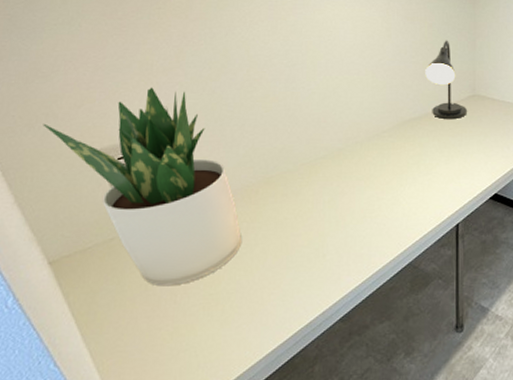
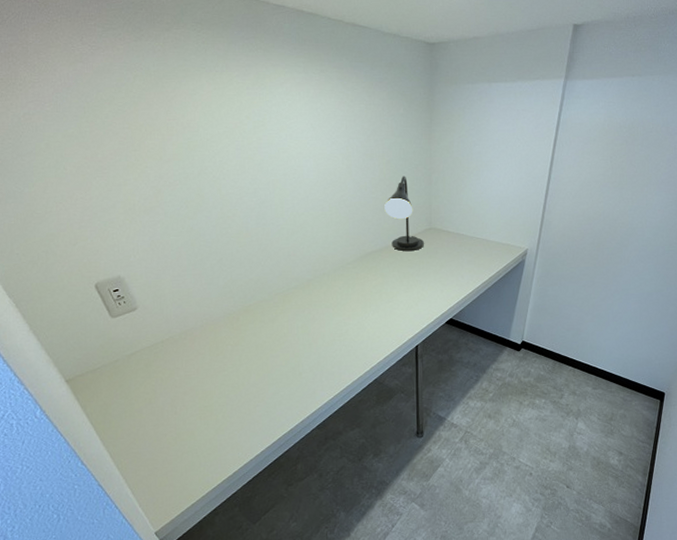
planter: present [43,87,242,287] -> none [44,226,228,400]

